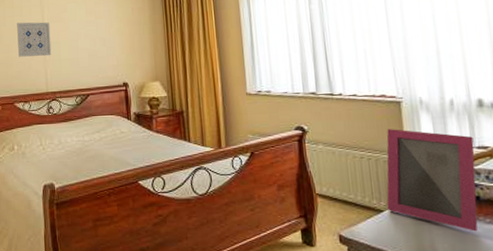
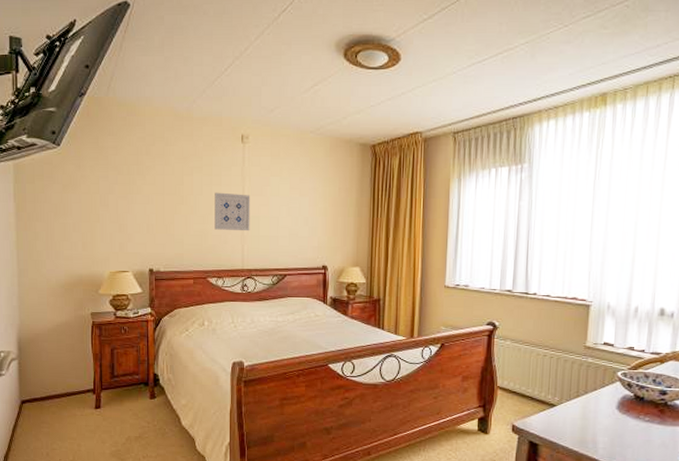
picture frame: present [386,129,478,232] -> none [560,330,649,428]

